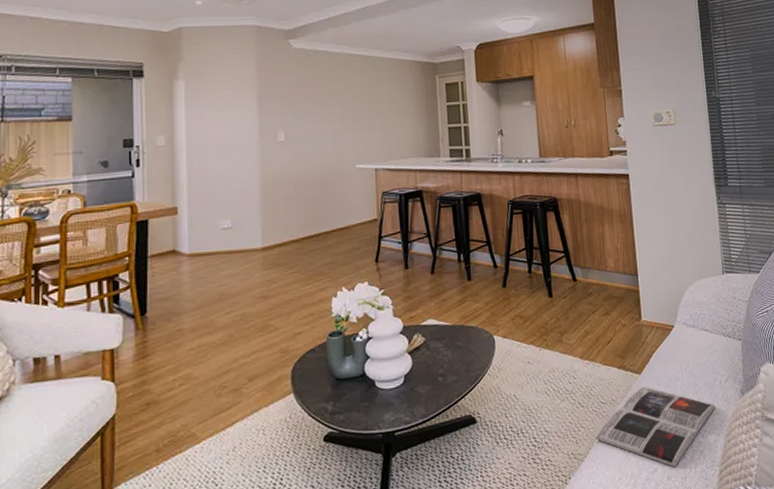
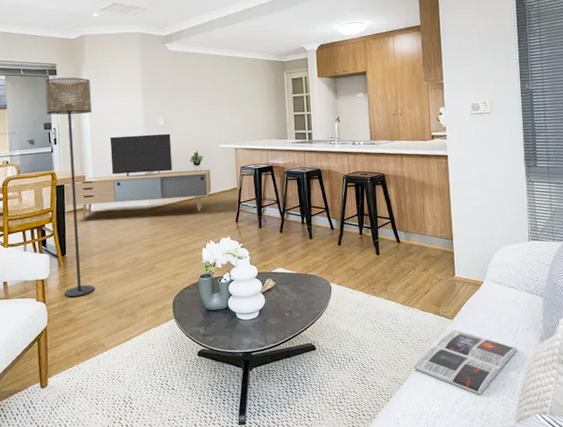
floor lamp: none [125,80,190,372] -> present [44,77,94,297]
media console: none [149,151,345,266] -> present [65,133,212,220]

